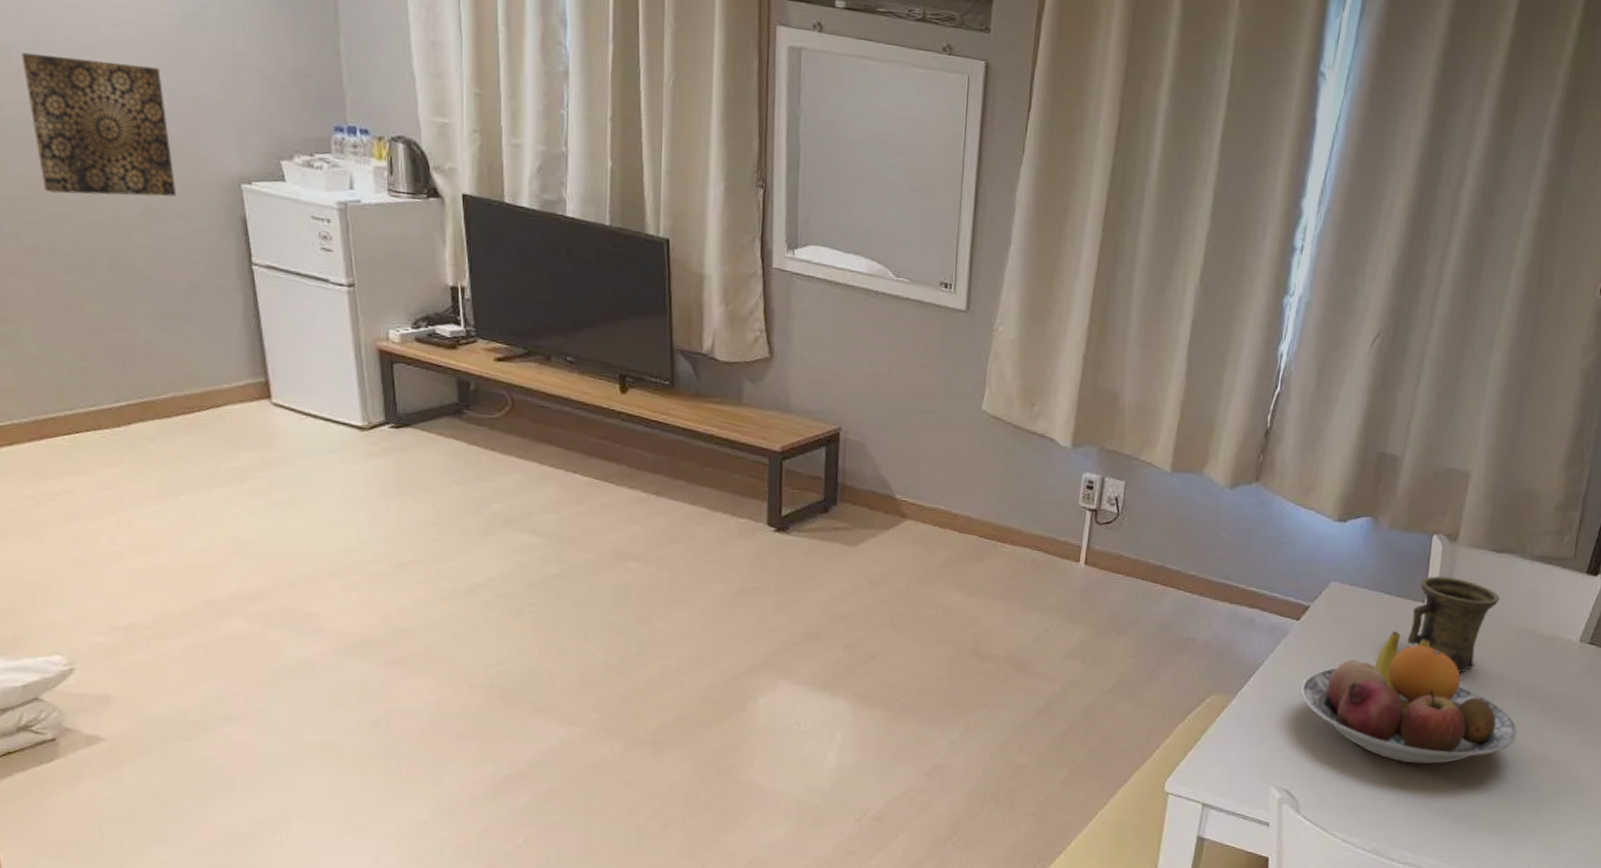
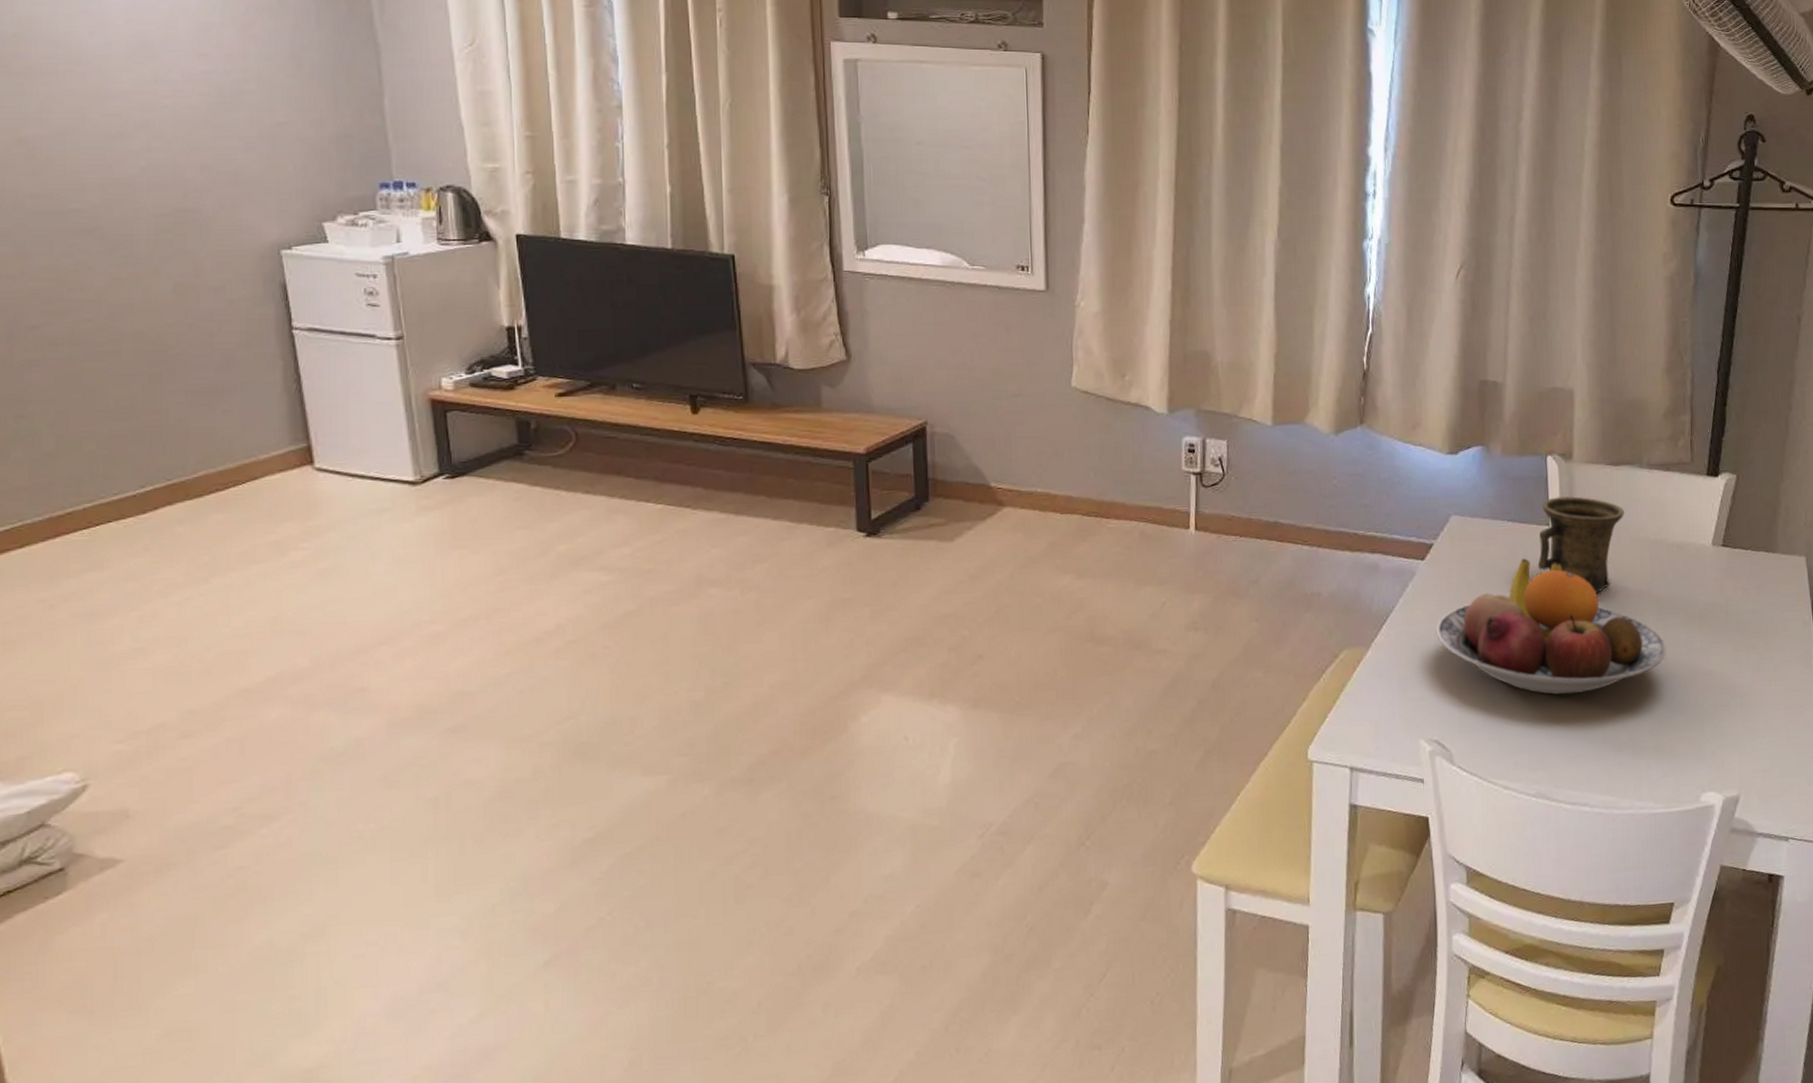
wall art: present [21,53,177,197] -> none [46,145,211,281]

